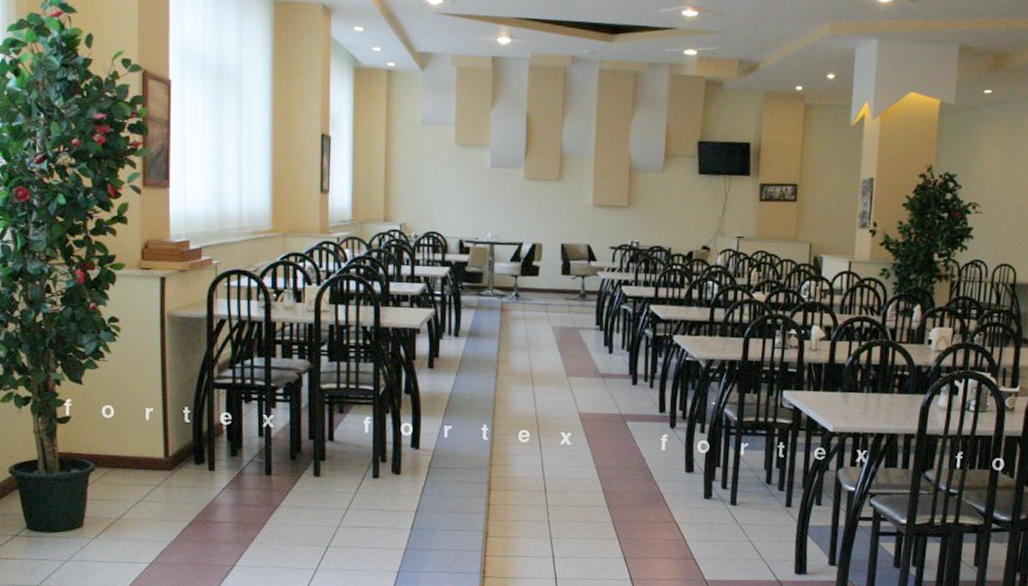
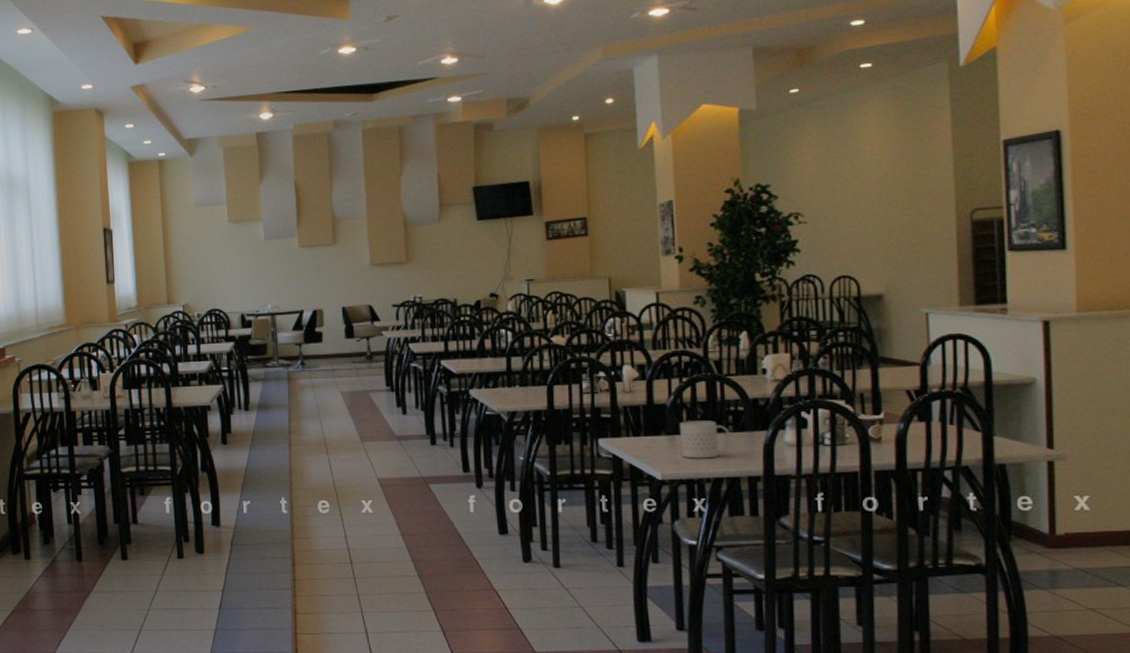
mug: none [852,380,895,416] -> present [679,420,730,459]

